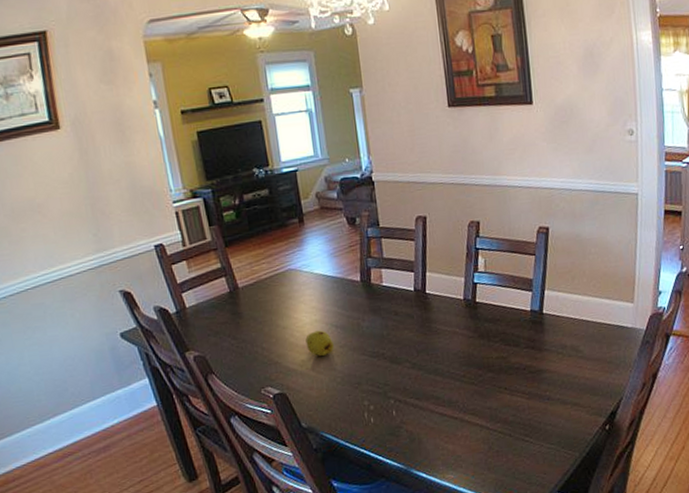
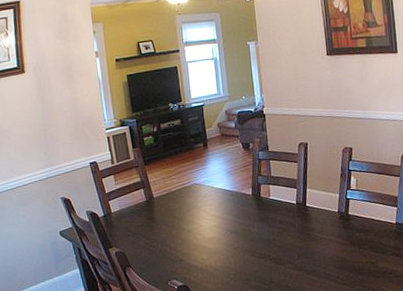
fruit: present [305,330,334,357] -> none [205,234,229,256]

